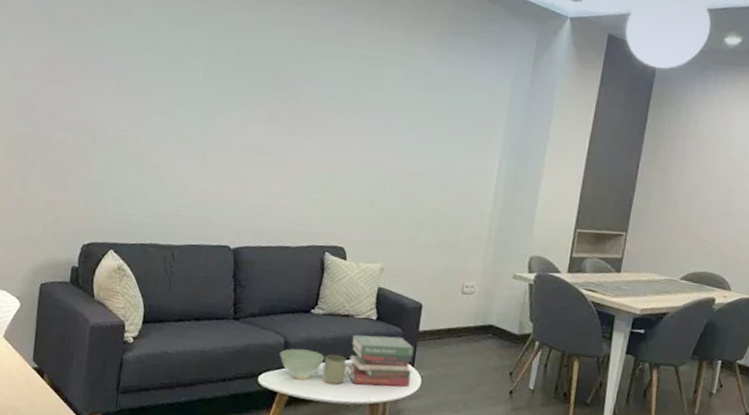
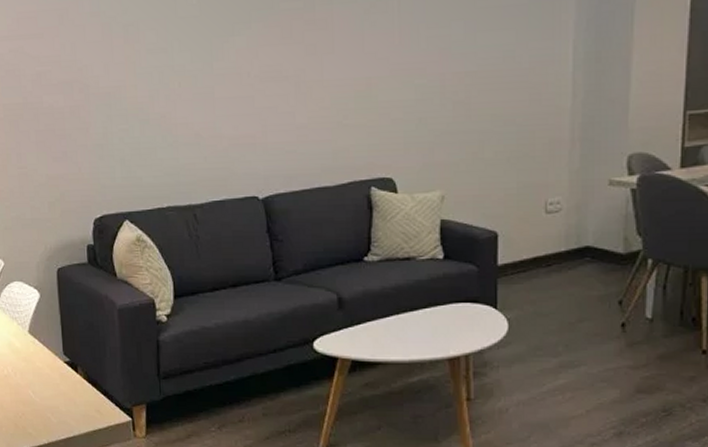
bowl: present [279,348,325,380] -> none [334,304,388,340]
mug: present [322,354,355,385] -> none [387,306,425,342]
books: present [346,334,415,387] -> none [415,276,495,338]

